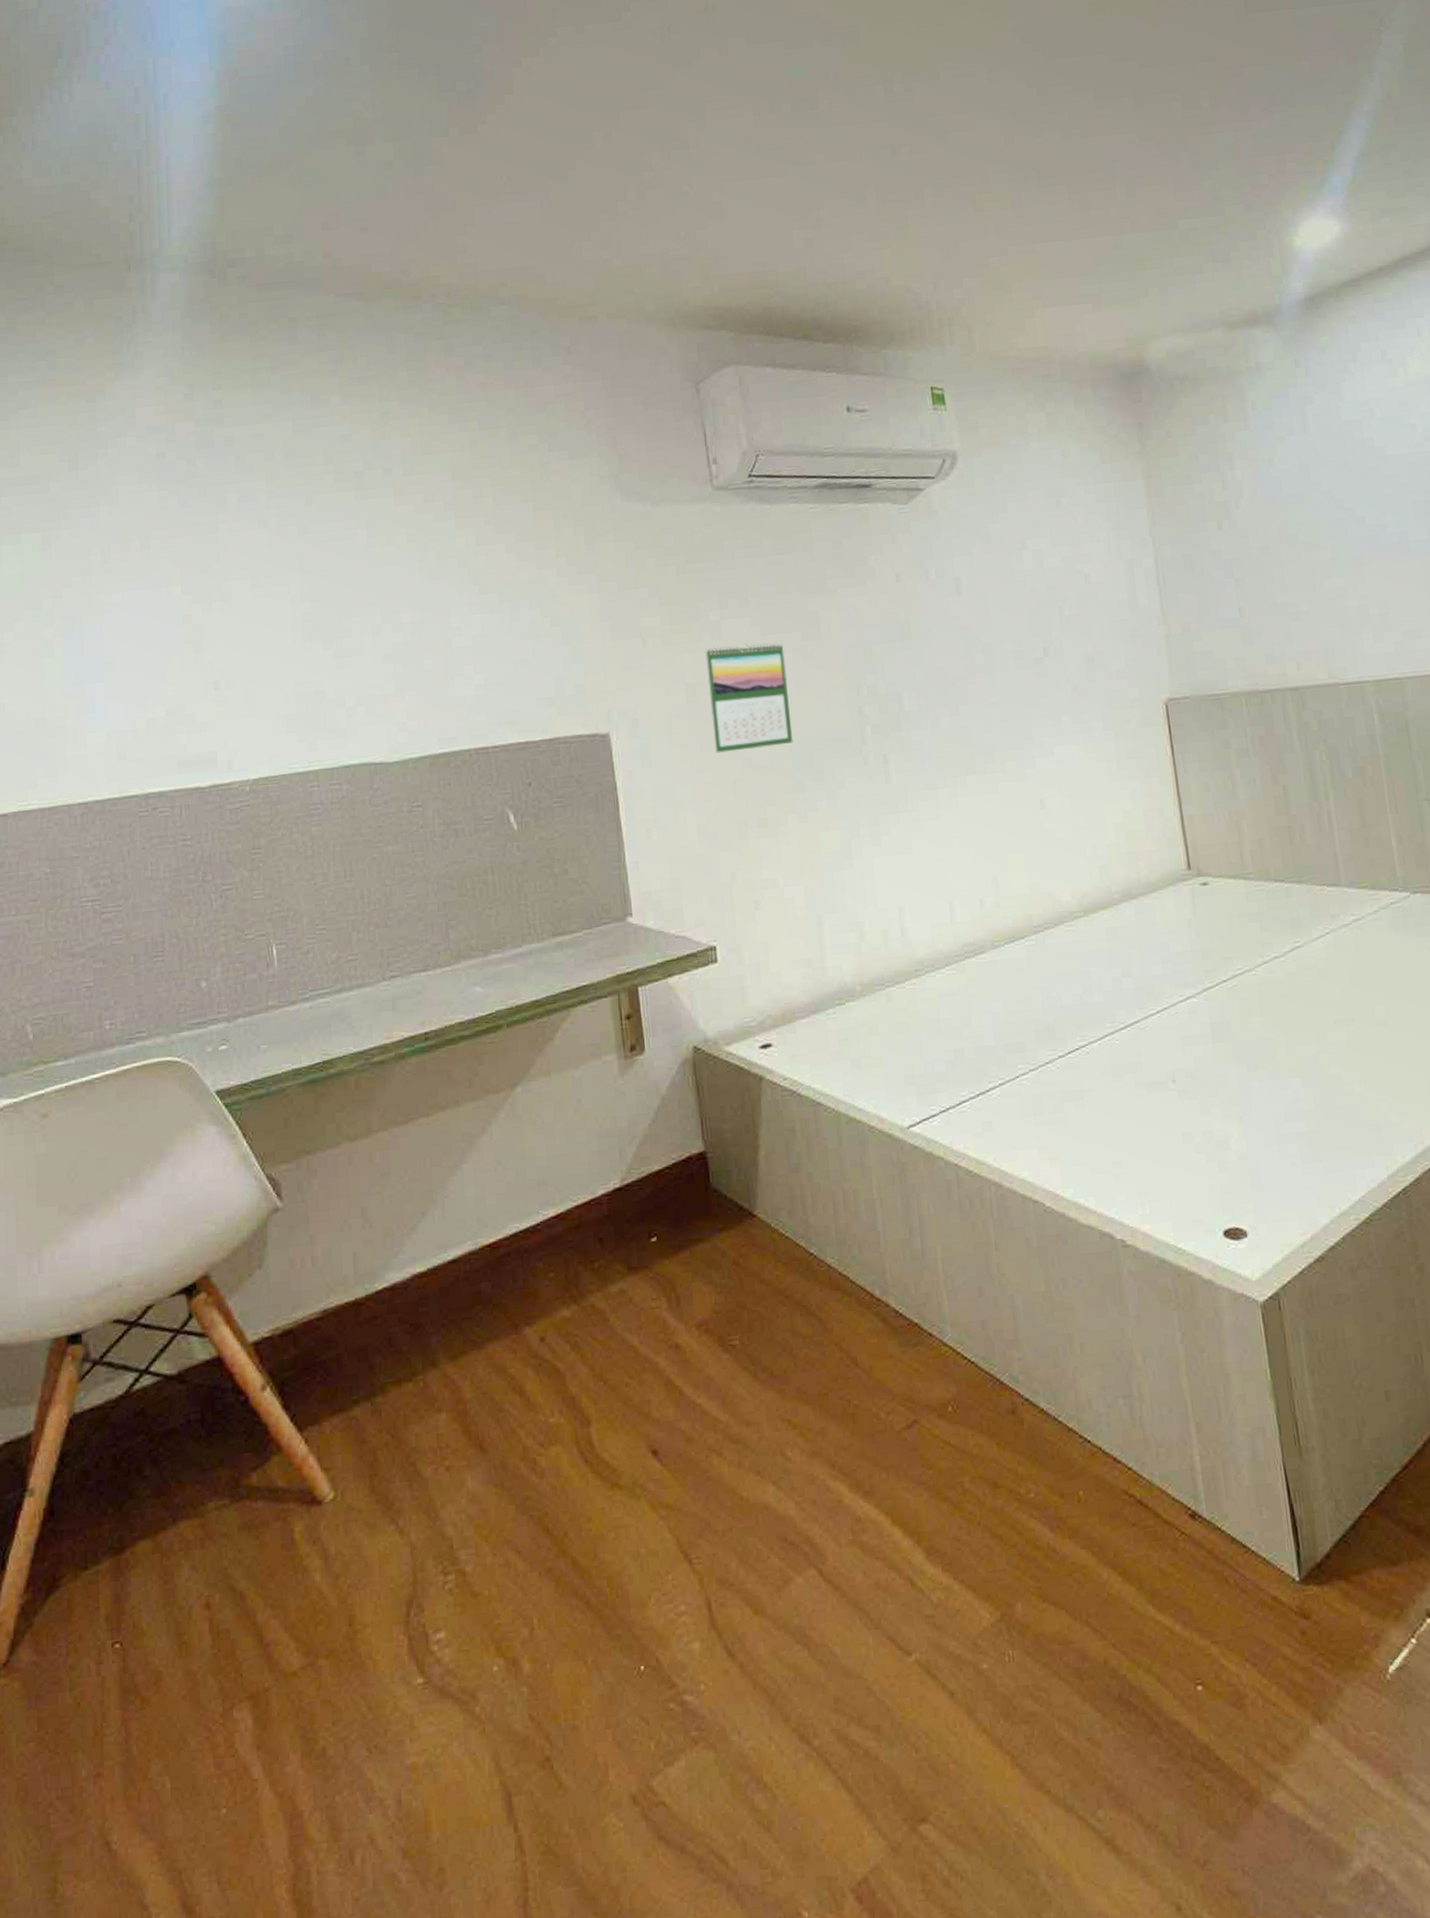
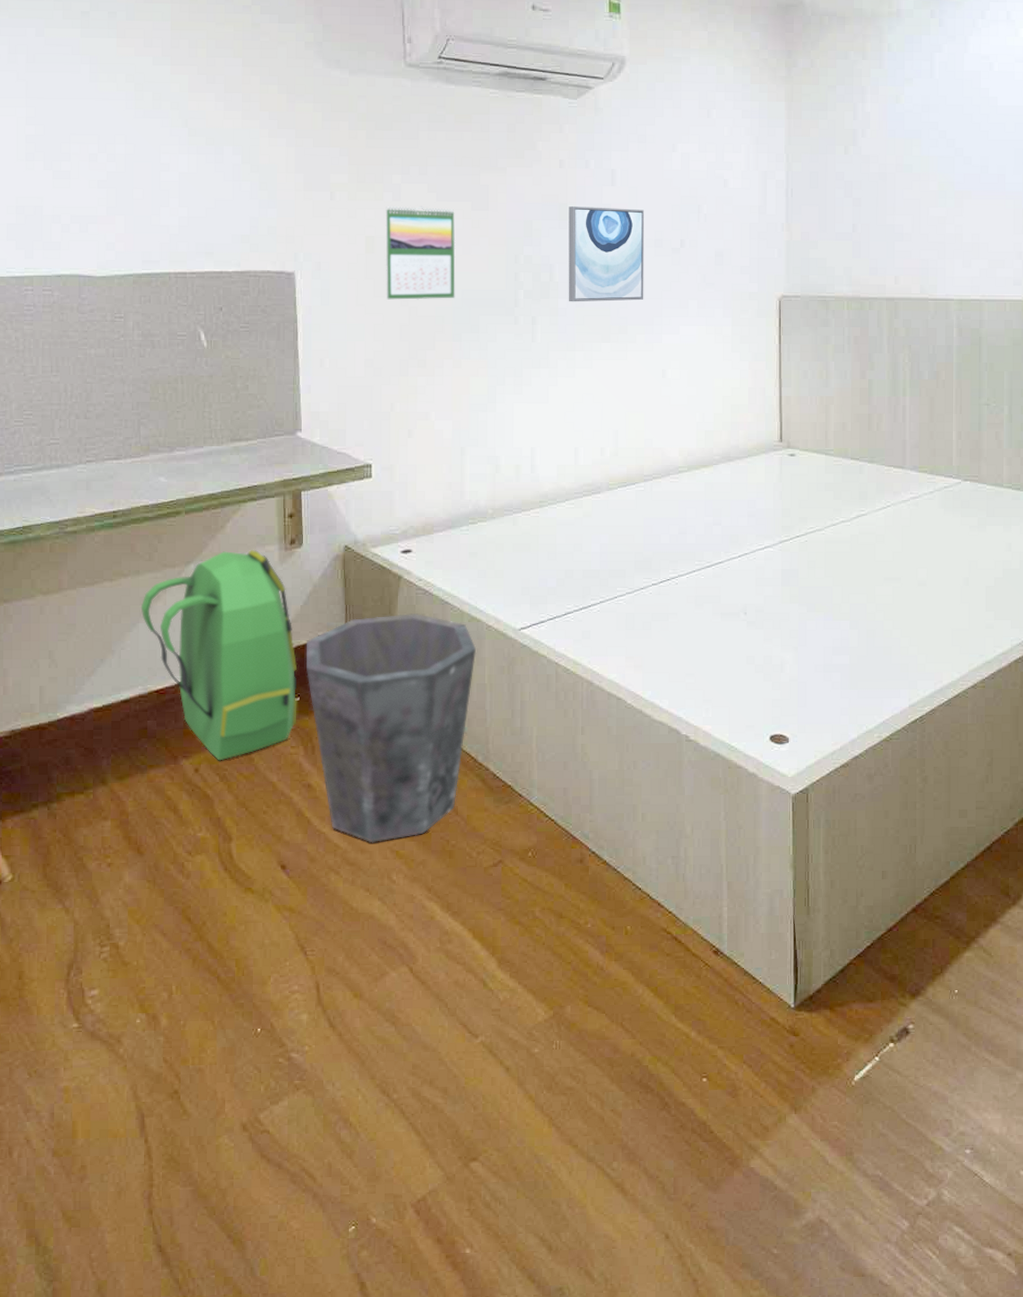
backpack: none [463,1061,656,1325] -> present [140,549,298,761]
waste bin: none [658,1120,860,1412] -> present [306,613,477,843]
wall art: none [911,618,1010,733] -> present [568,206,645,302]

